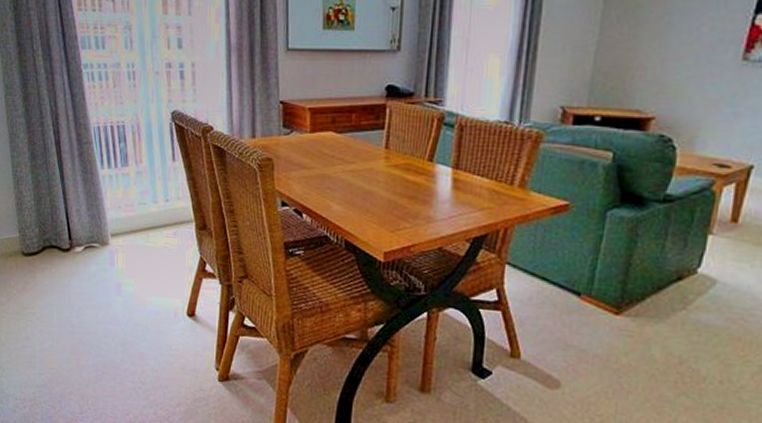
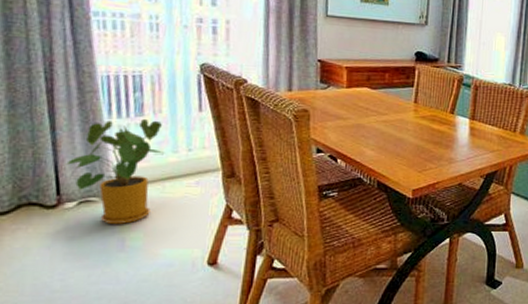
house plant: none [72,169,146,270] -> present [64,119,164,224]

